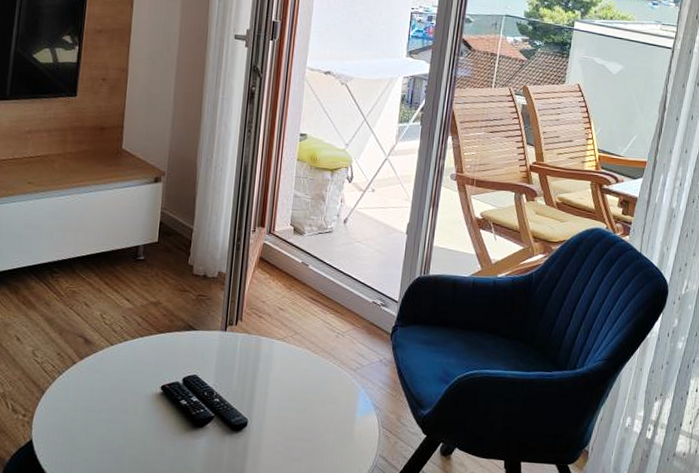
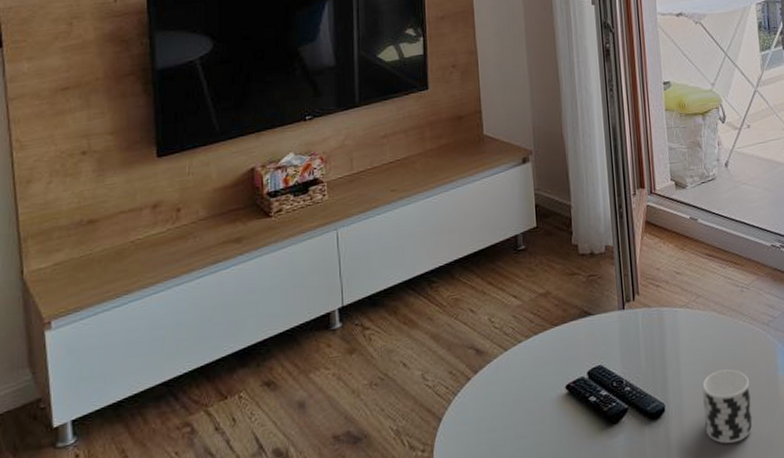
cup: none [281,401,328,465] -> present [702,369,753,444]

